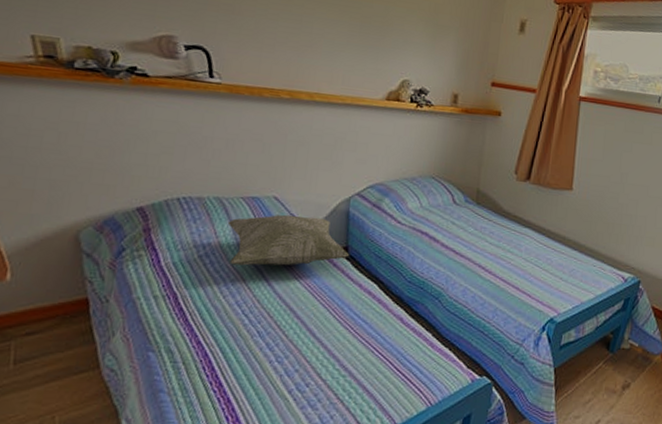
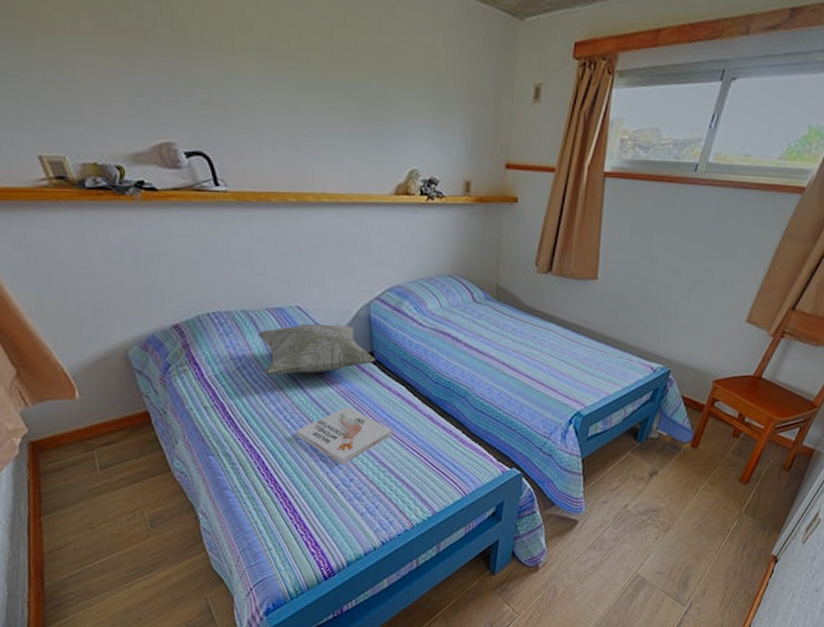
book: none [252,303,359,367] -> present [295,407,393,465]

